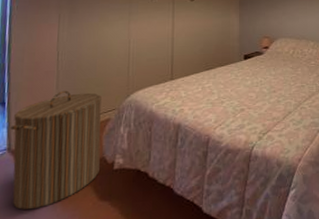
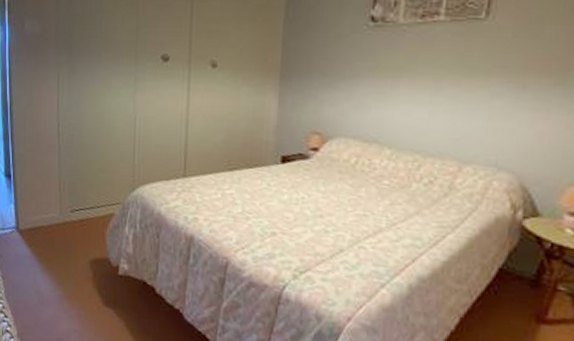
laundry hamper: present [10,90,102,210] -> none [17,170,105,298]

